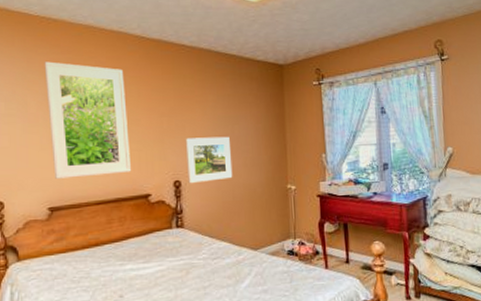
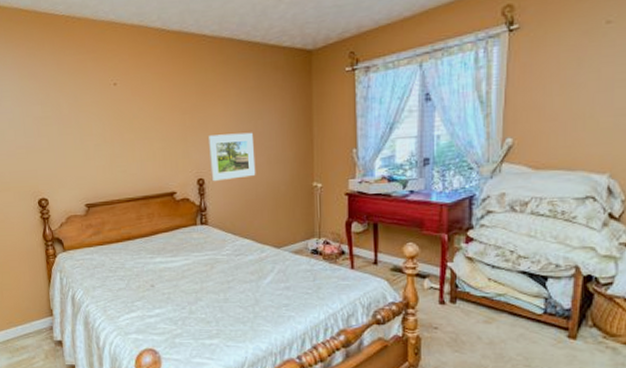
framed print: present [44,61,132,179] -> none [72,62,158,178]

